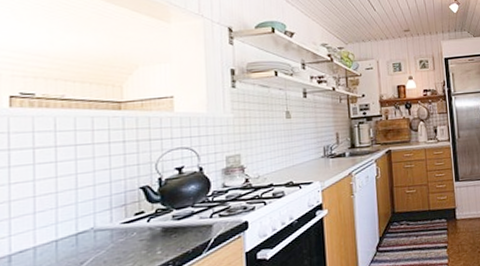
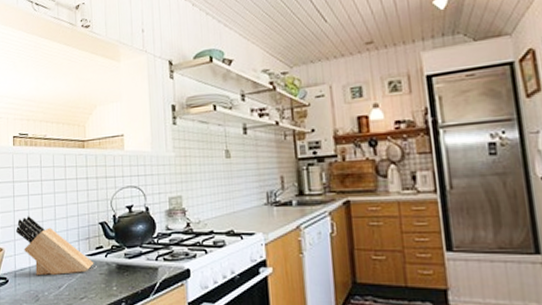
knife block: none [13,188,132,256] -> present [16,216,94,276]

